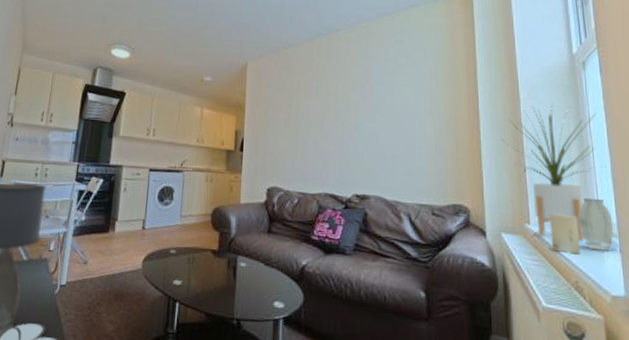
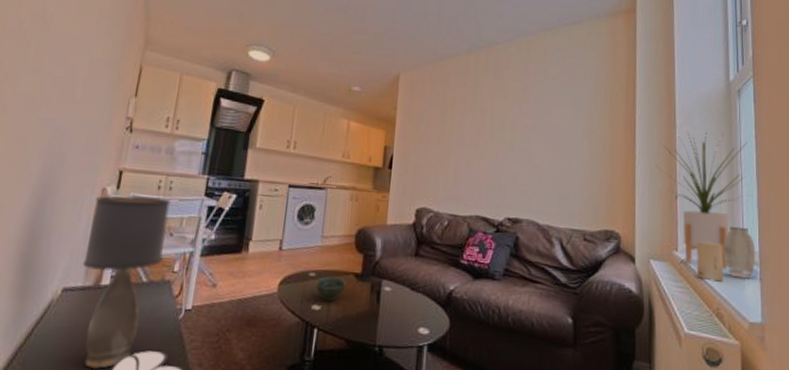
bowl: none [175,253,205,277] -> present [314,276,347,302]

